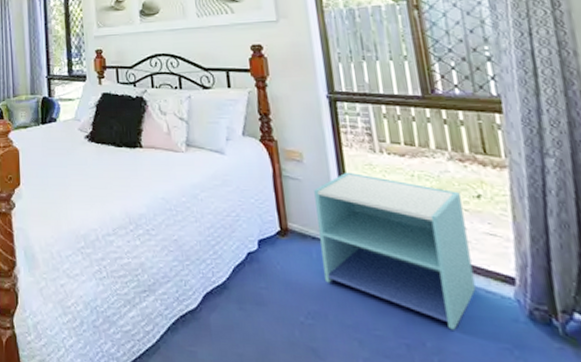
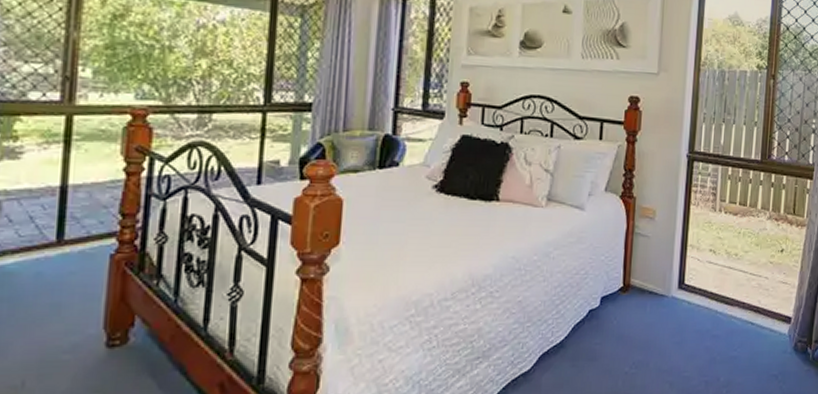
nightstand: present [314,172,476,330] -> none [652,229,770,365]

